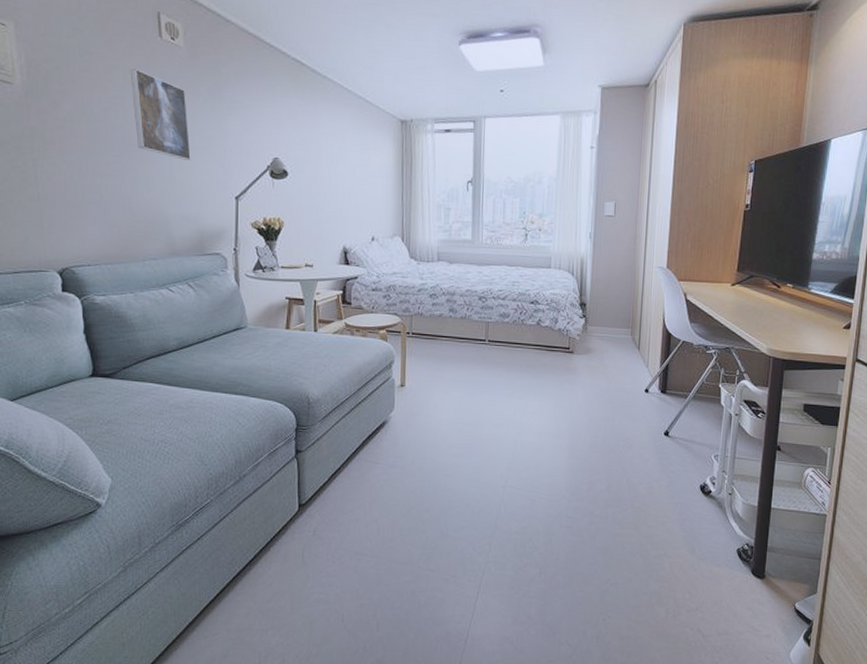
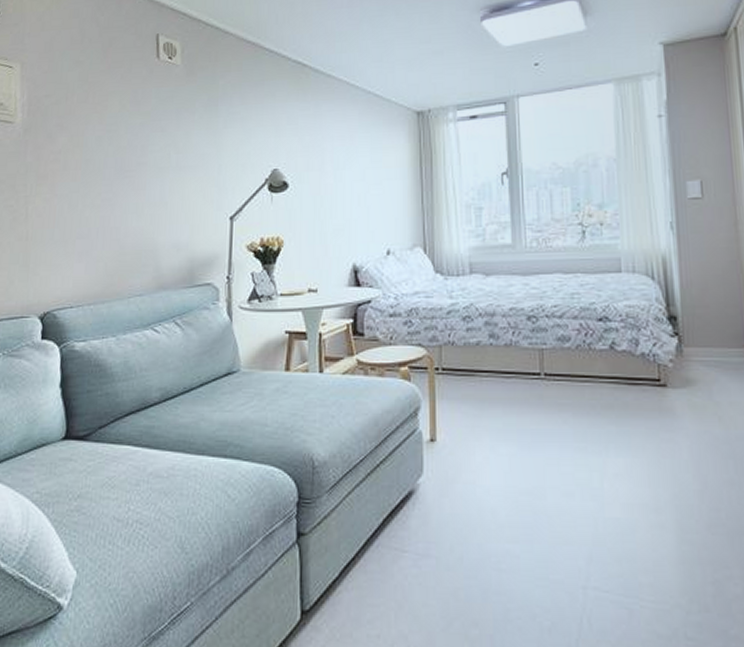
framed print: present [130,68,191,160] -> none [126,92,184,182]

